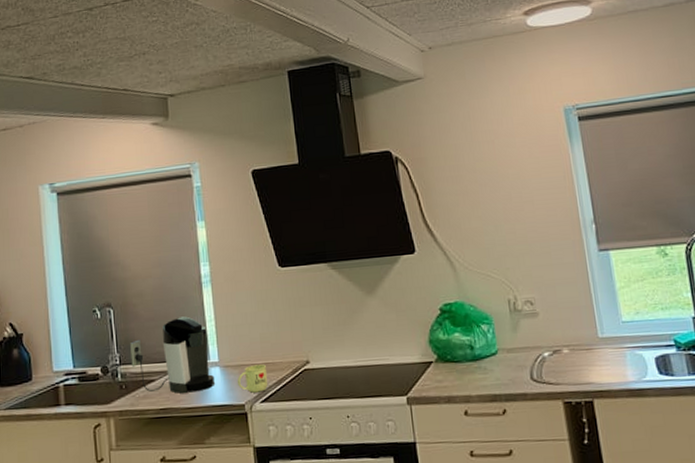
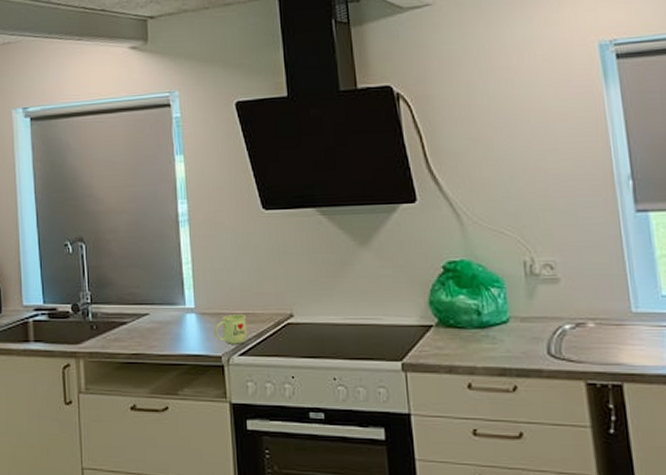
coffee maker: present [130,316,214,394] -> none [102,257,190,339]

